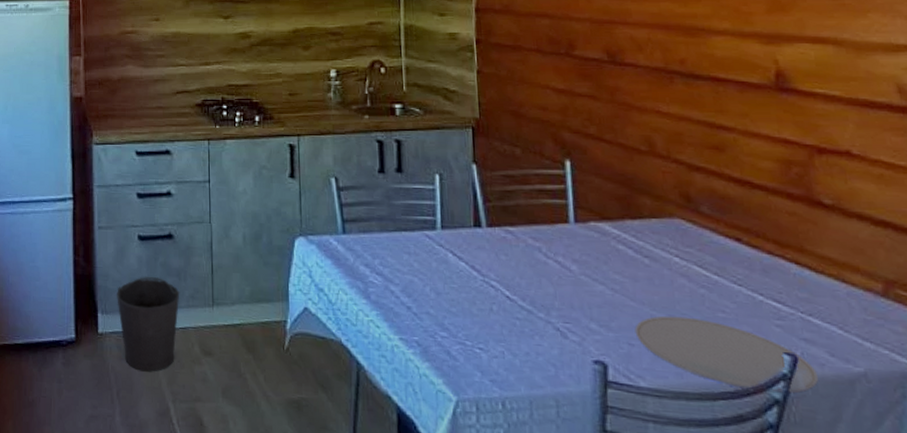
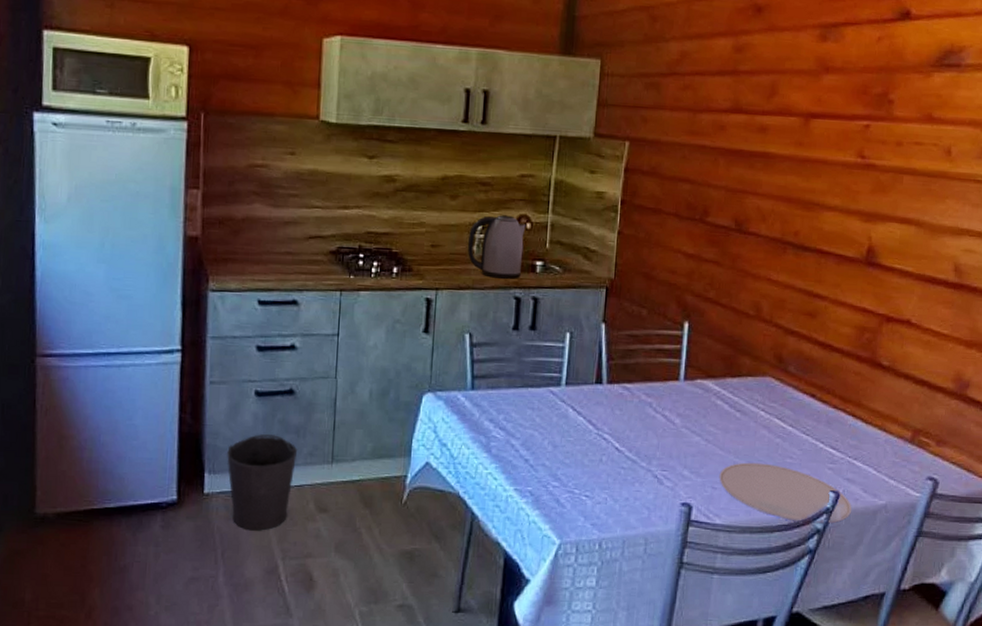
kettle: none [324,62,381,124] -> present [467,215,526,280]

